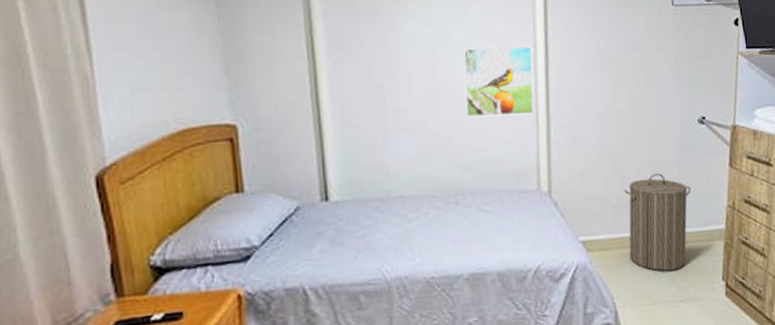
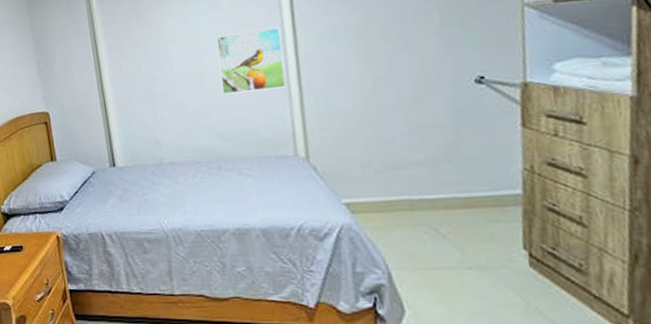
laundry hamper: present [625,173,691,271] -> none [389,137,472,236]

